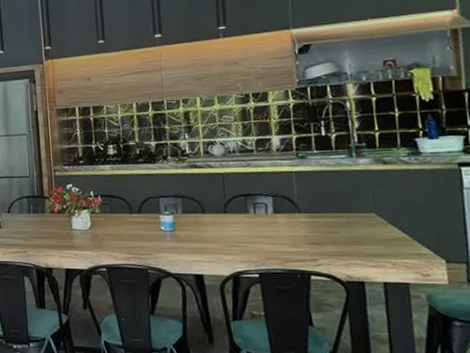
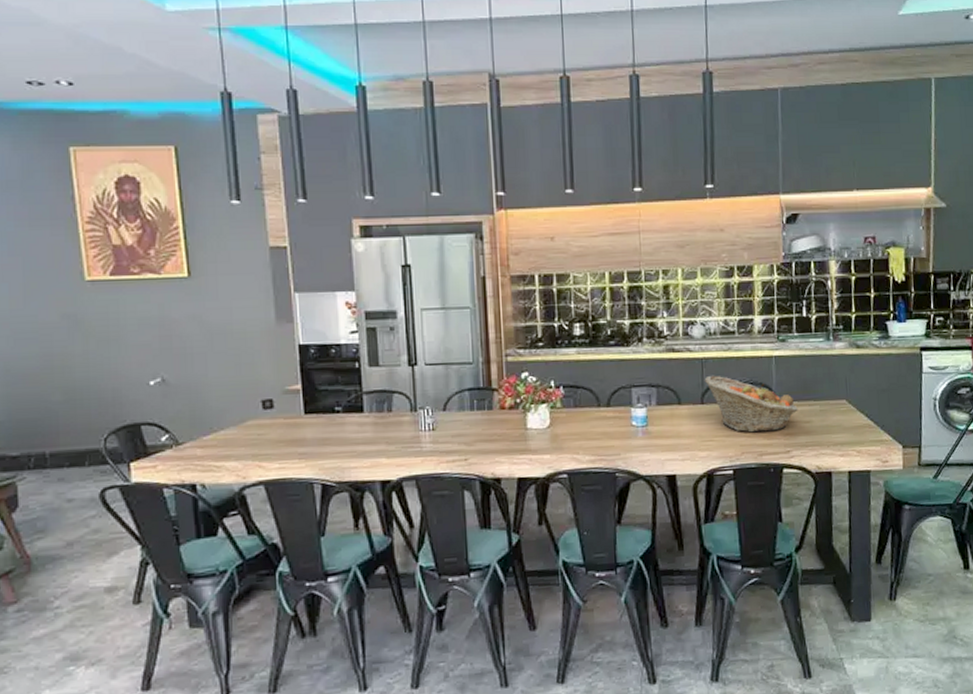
fruit basket: none [225,188,323,241] -> present [704,375,798,433]

